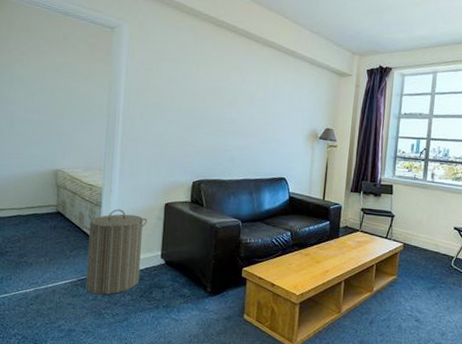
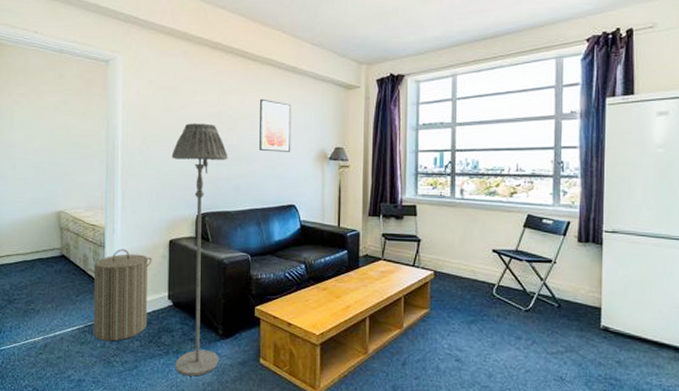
floor lamp: none [164,95,226,329] -> present [172,123,228,377]
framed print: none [256,77,289,129] -> present [259,98,292,152]

